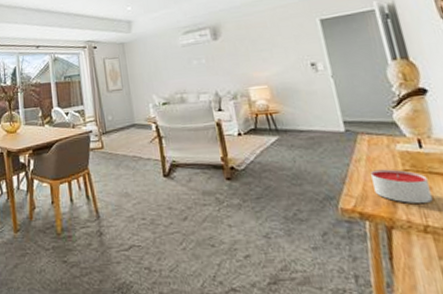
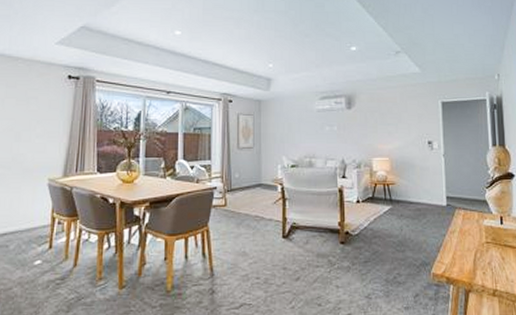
candle: present [370,169,433,204] -> none [461,241,503,272]

